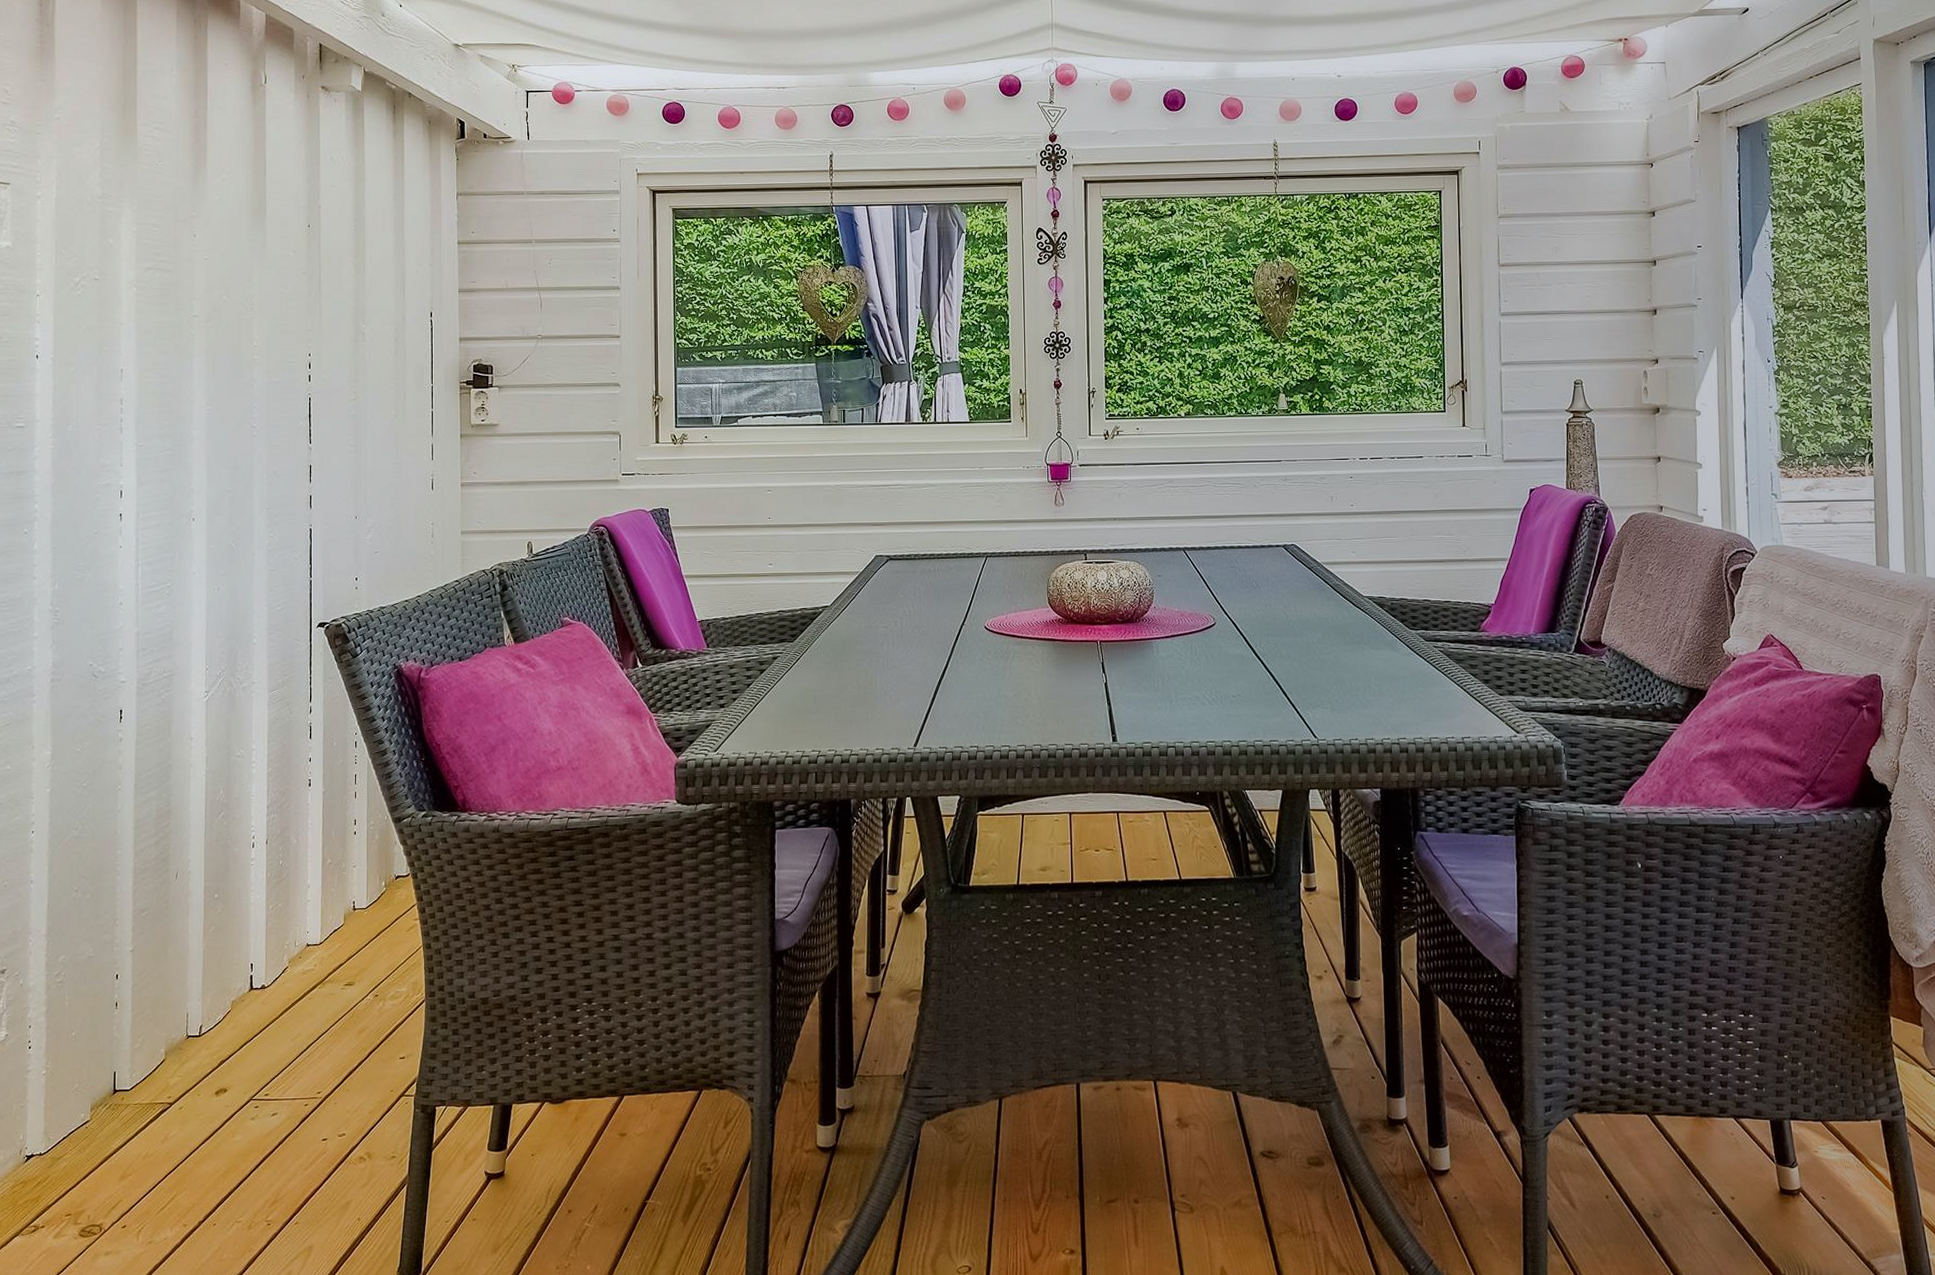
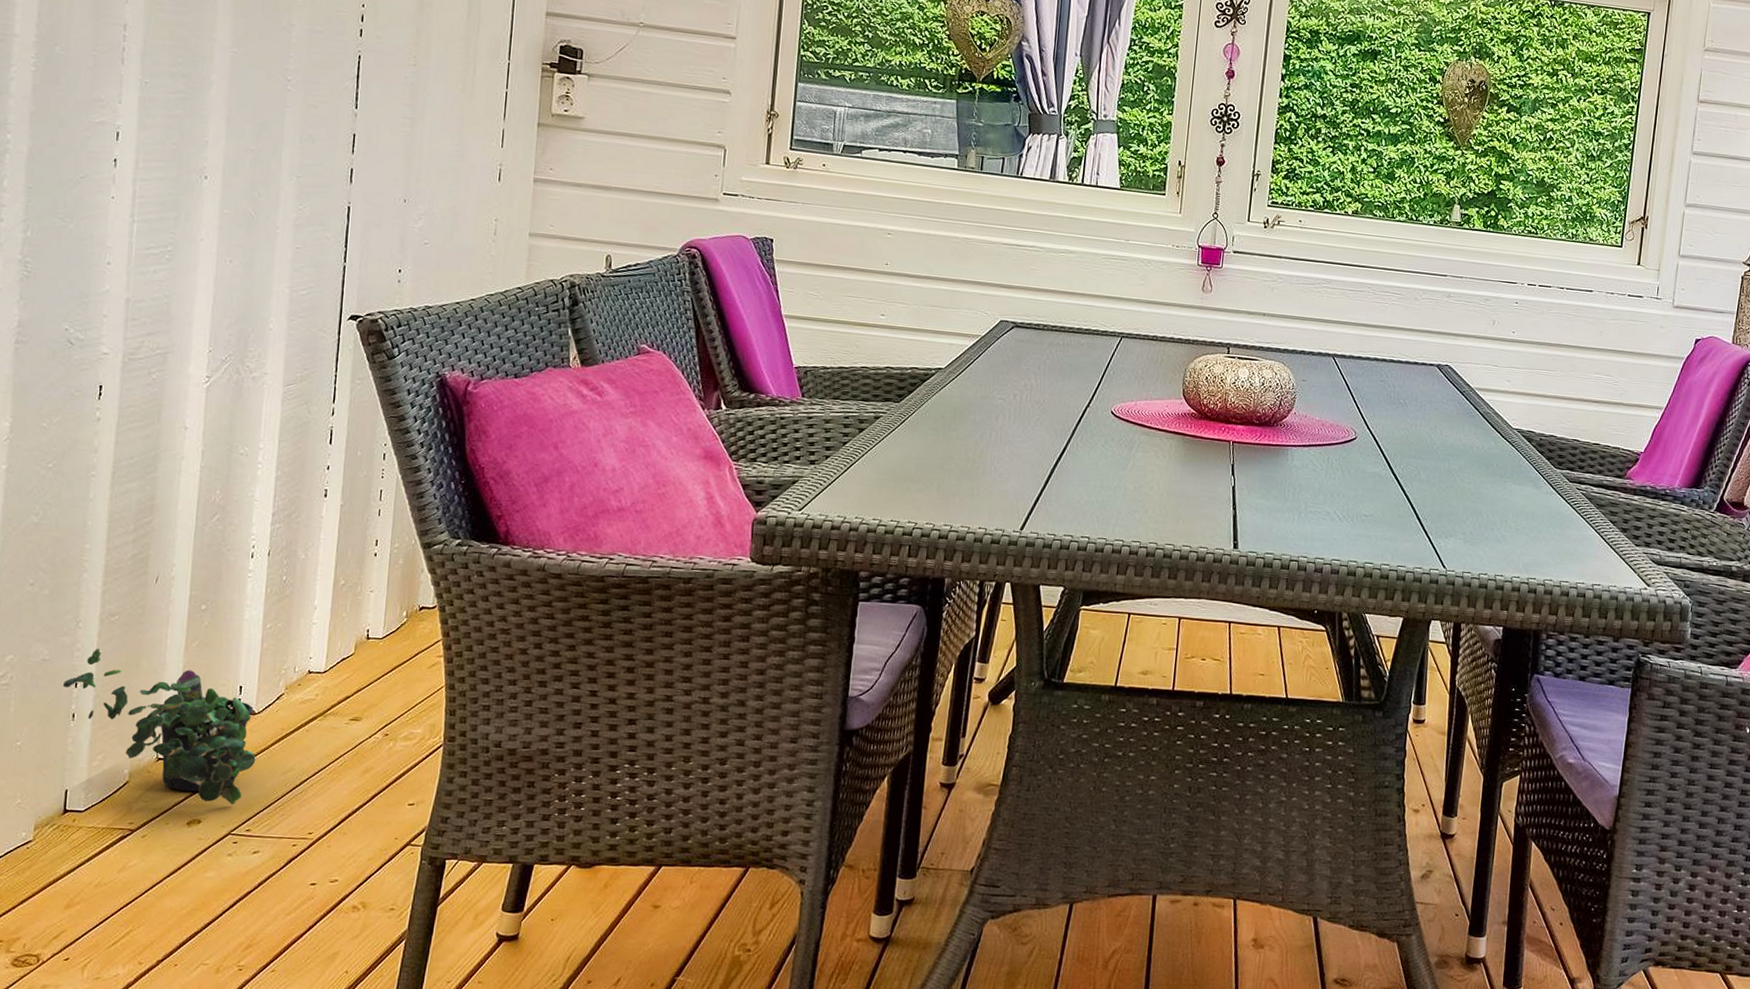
potted plant: none [107,941,269,1072] -> present [63,648,256,805]

